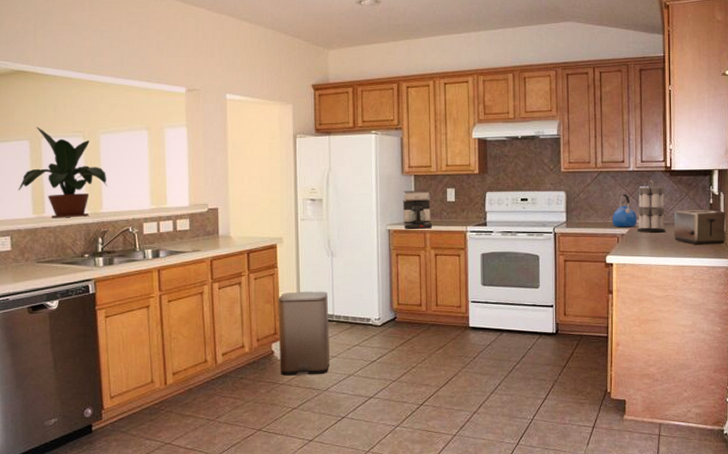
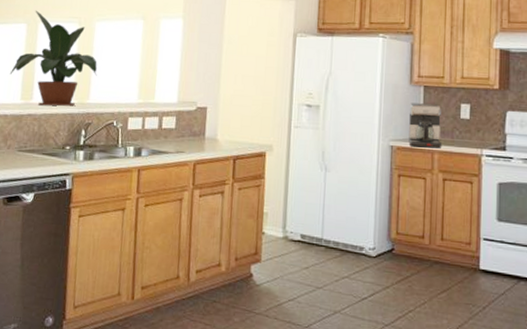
pedal bin: present [278,291,329,376] -> none [257,207,318,307]

